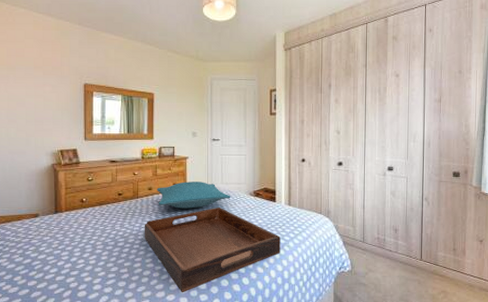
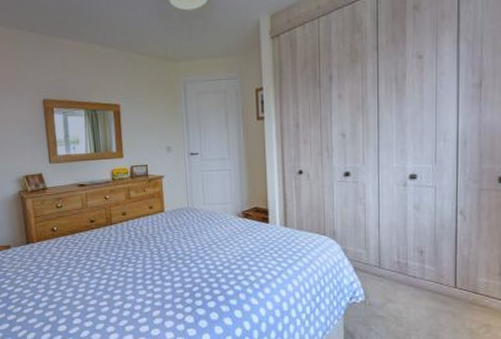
serving tray: present [144,208,280,293] -> none [120,232,277,328]
pillow: present [157,182,231,209] -> none [131,203,216,235]

